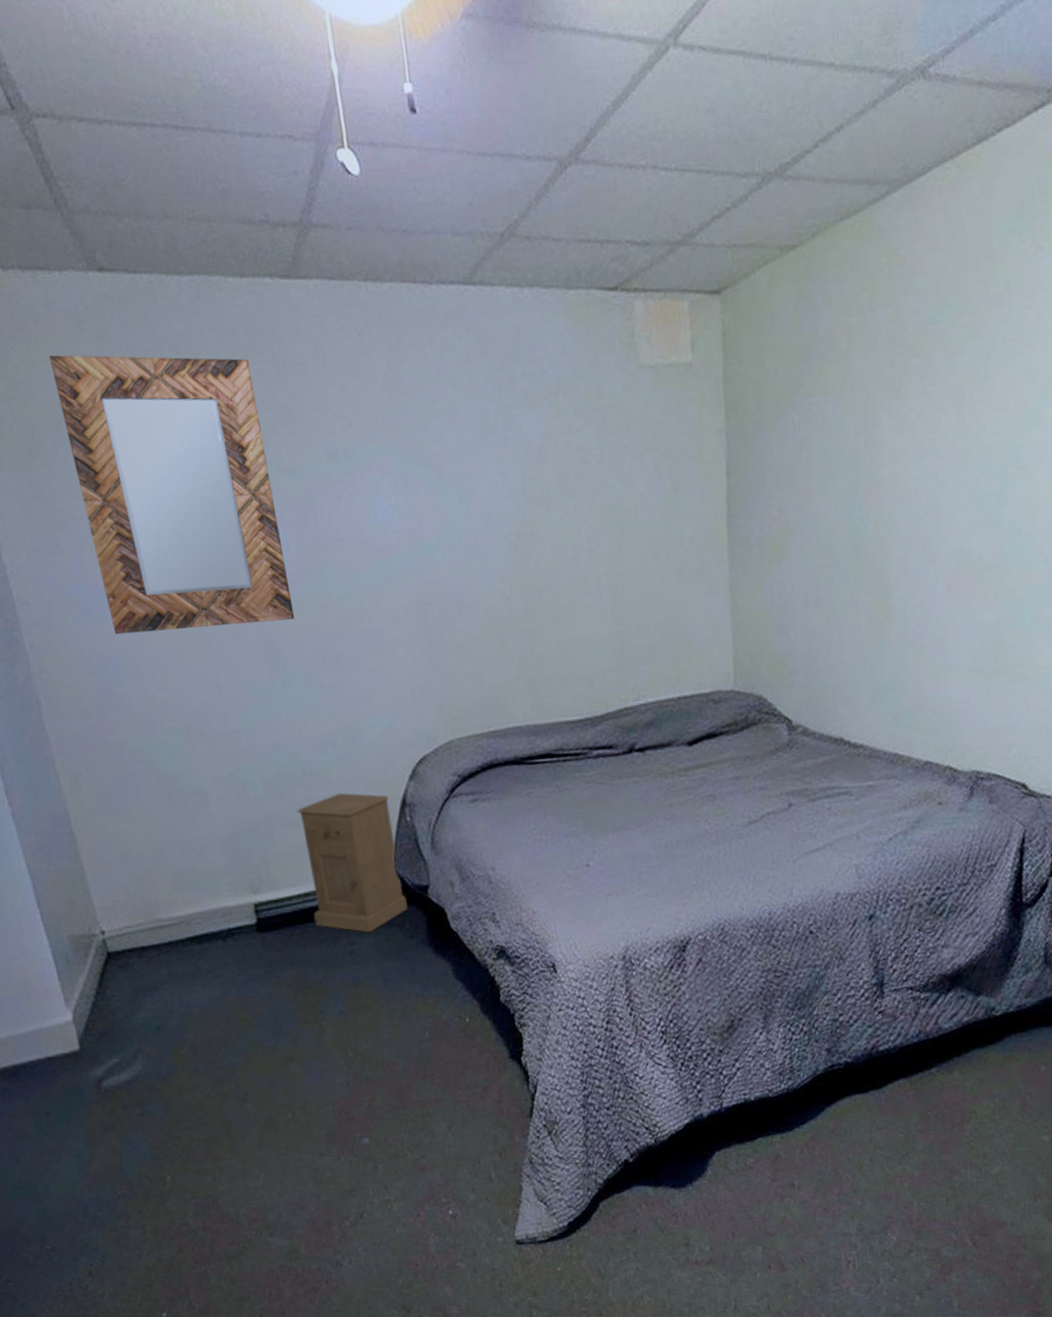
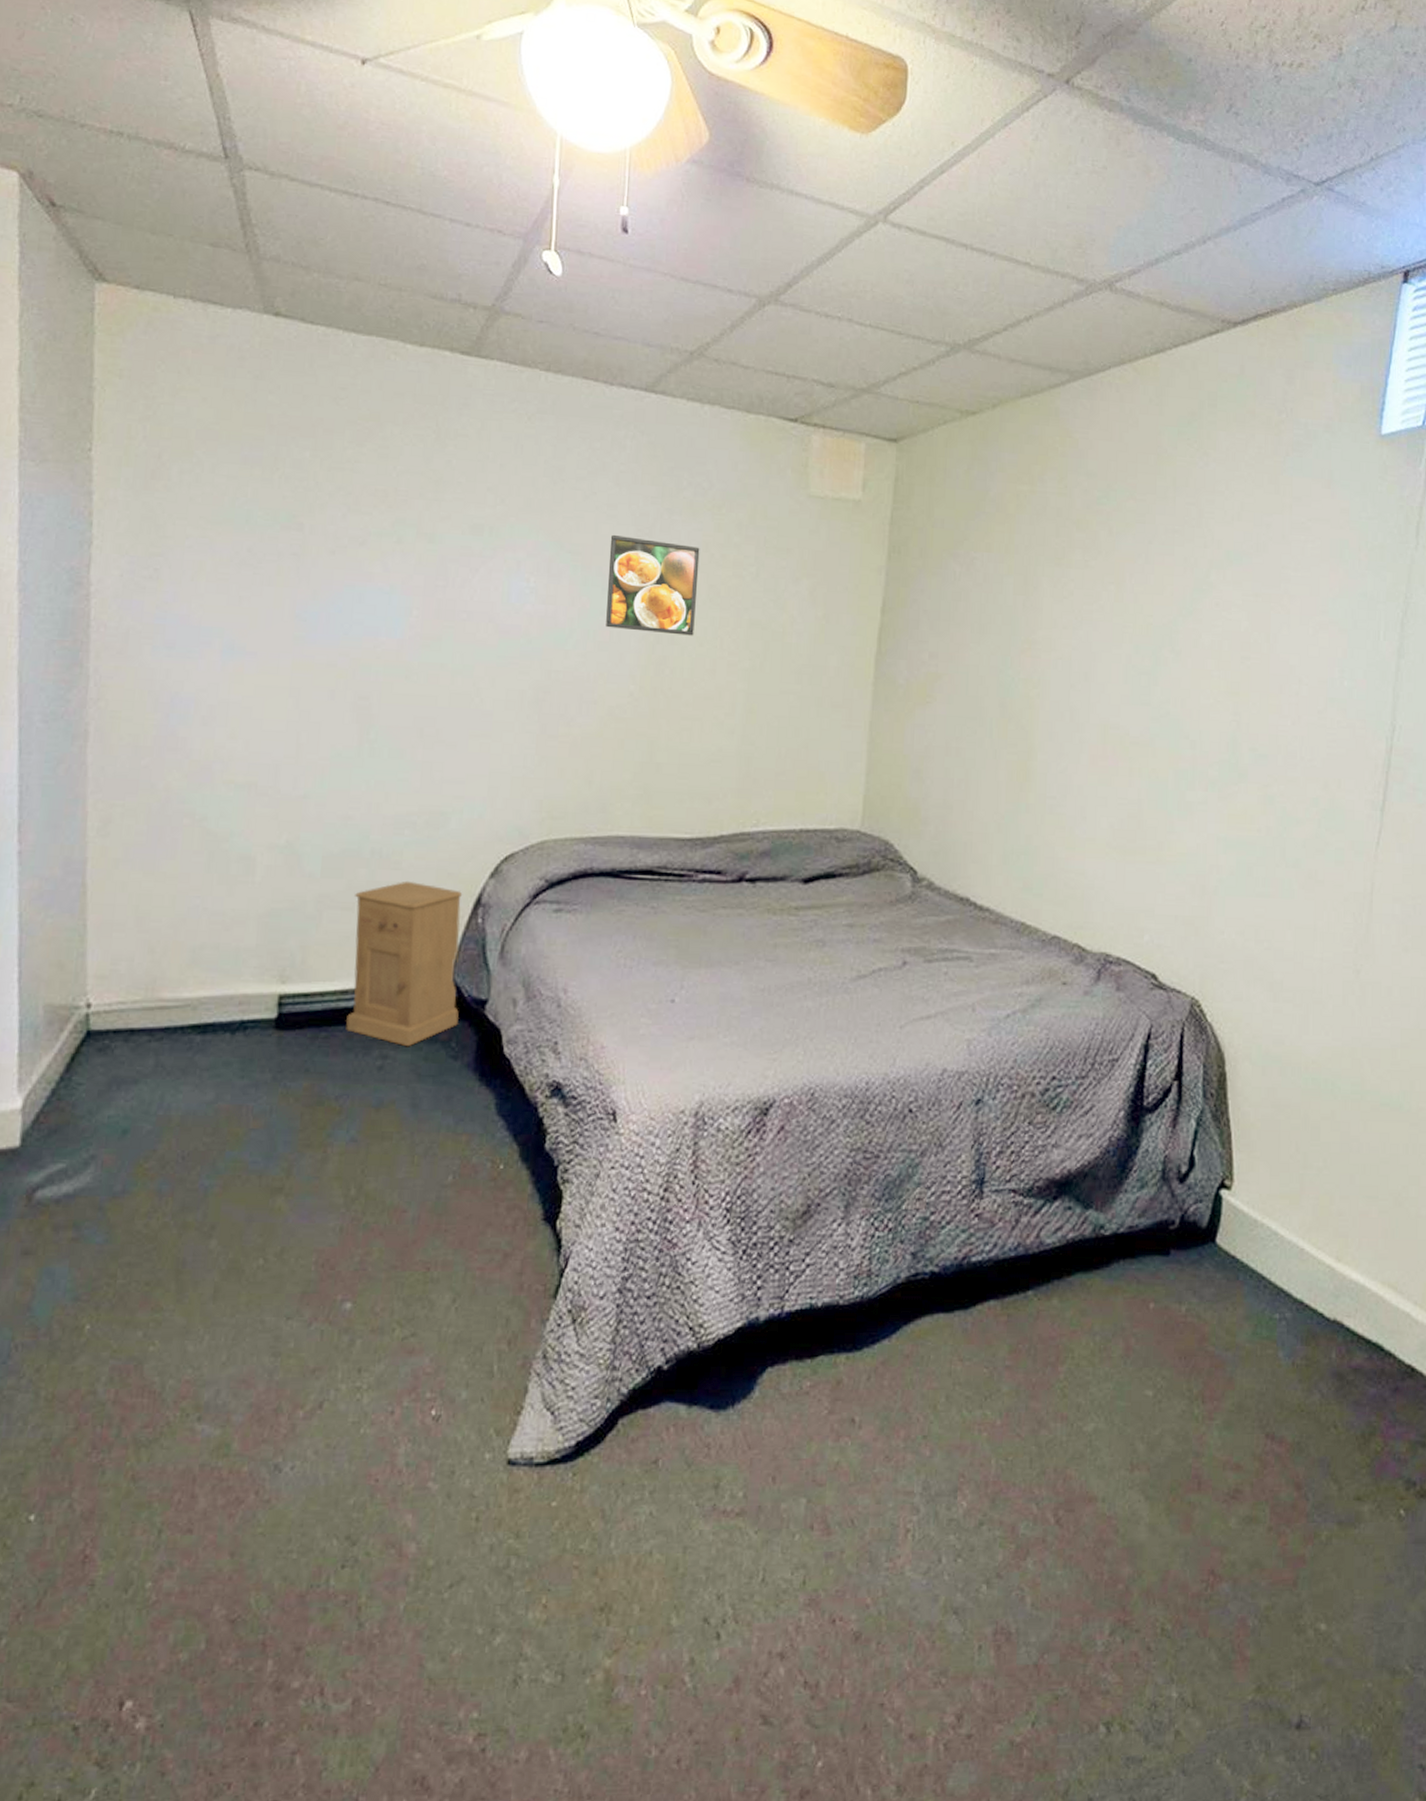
home mirror: present [49,355,295,635] -> none [194,385,410,686]
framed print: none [457,438,552,533] -> present [606,534,700,636]

